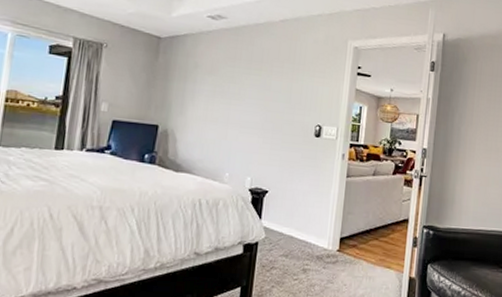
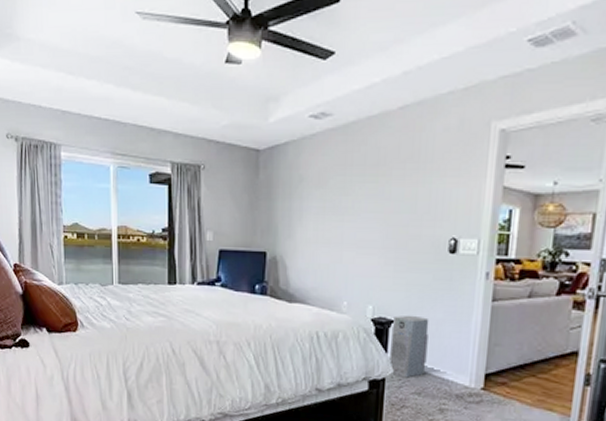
air purifier: none [261,186,298,242] -> present [388,315,429,378]

